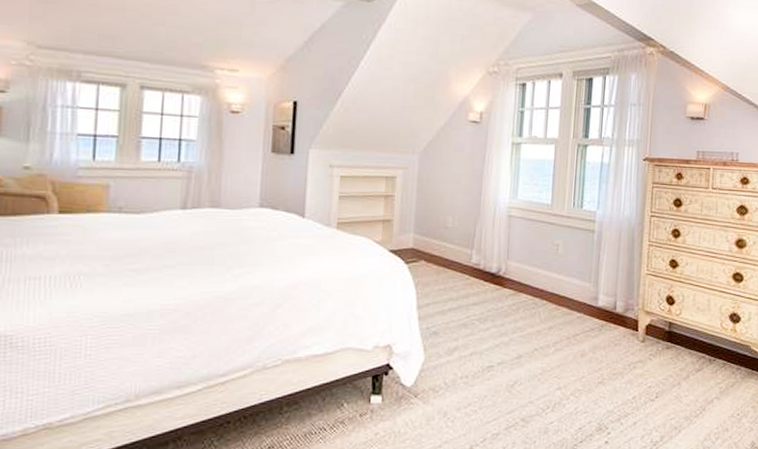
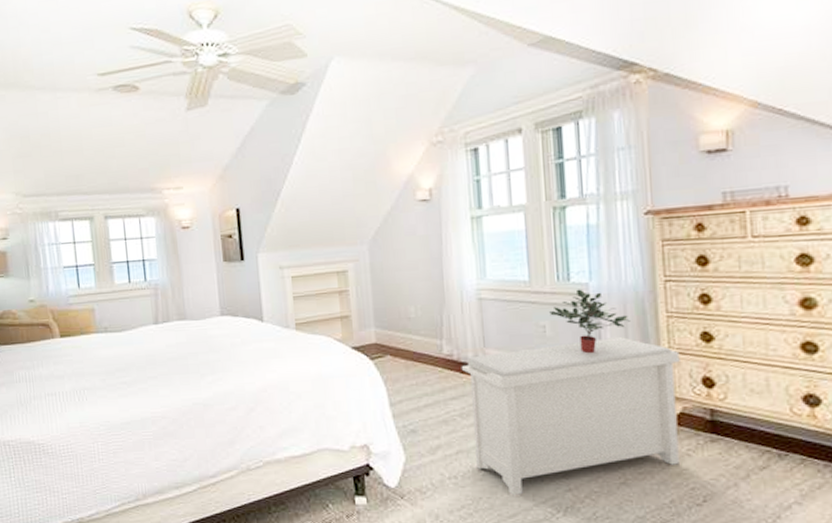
bench: none [485,259,654,393] -> present [461,337,680,495]
potted plant: none [563,216,622,271] -> present [549,289,630,354]

